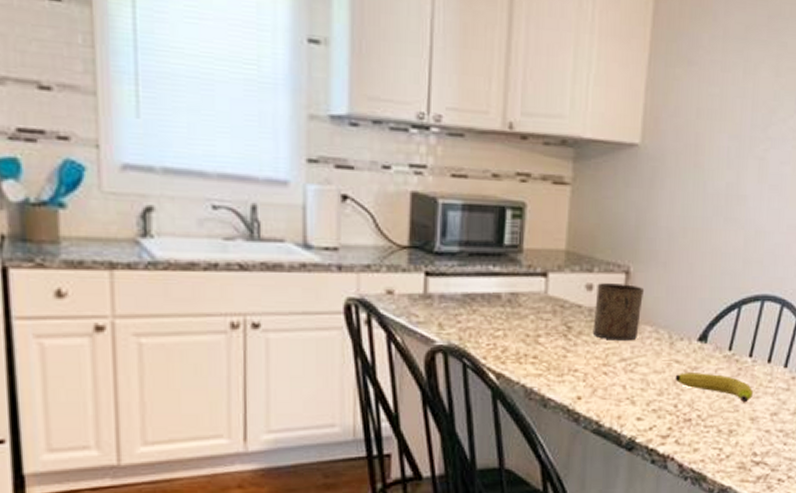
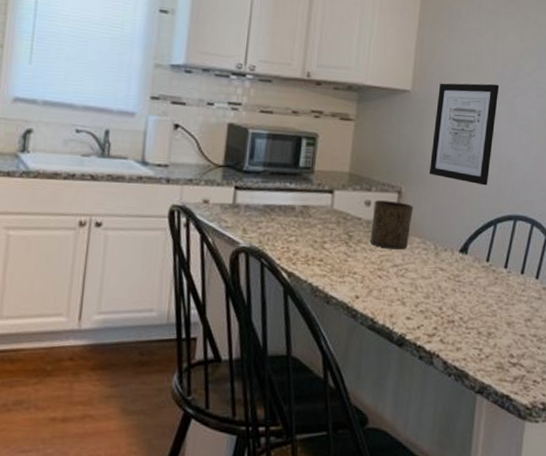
wall art: none [662,133,748,261] -> present [429,83,500,186]
fruit: present [675,373,753,402] -> none [440,279,508,308]

